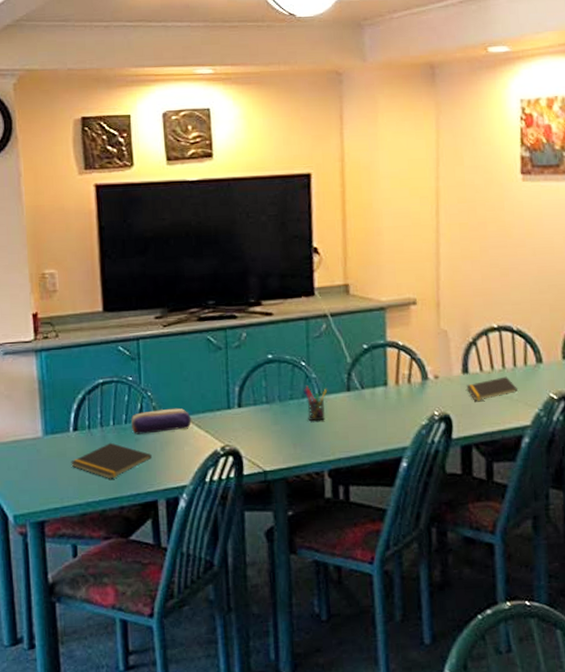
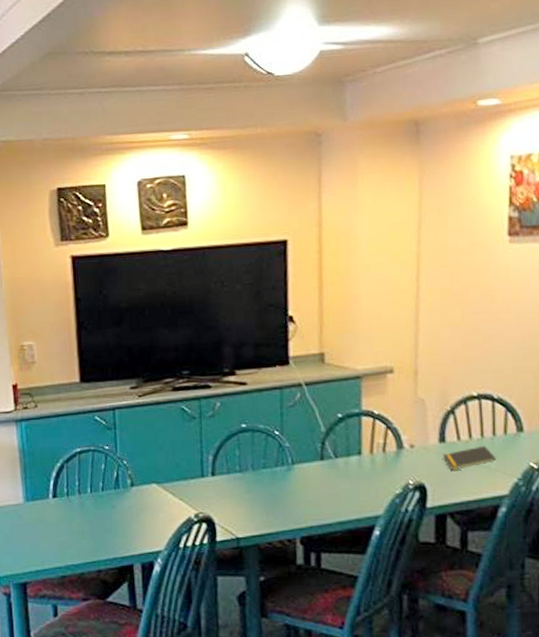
notepad: present [71,442,152,479] -> none [50,509,128,544]
pencil case: present [130,408,192,435] -> none [107,476,166,502]
pen holder: present [303,387,328,422] -> none [276,456,301,490]

